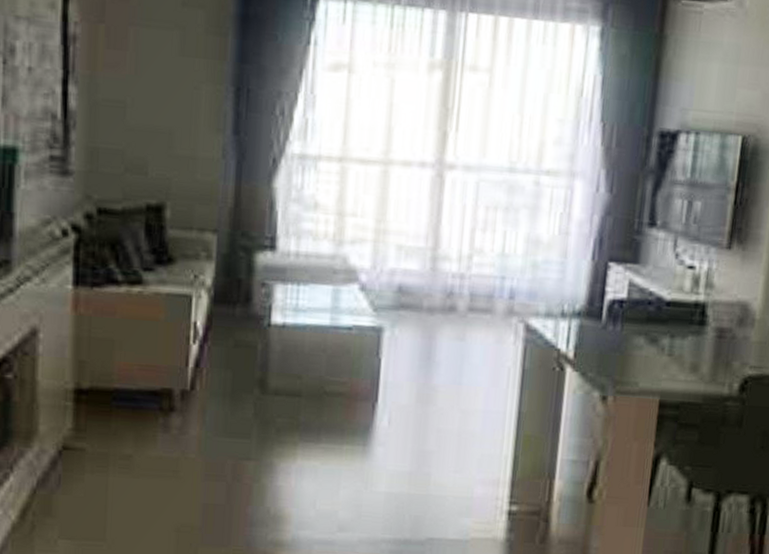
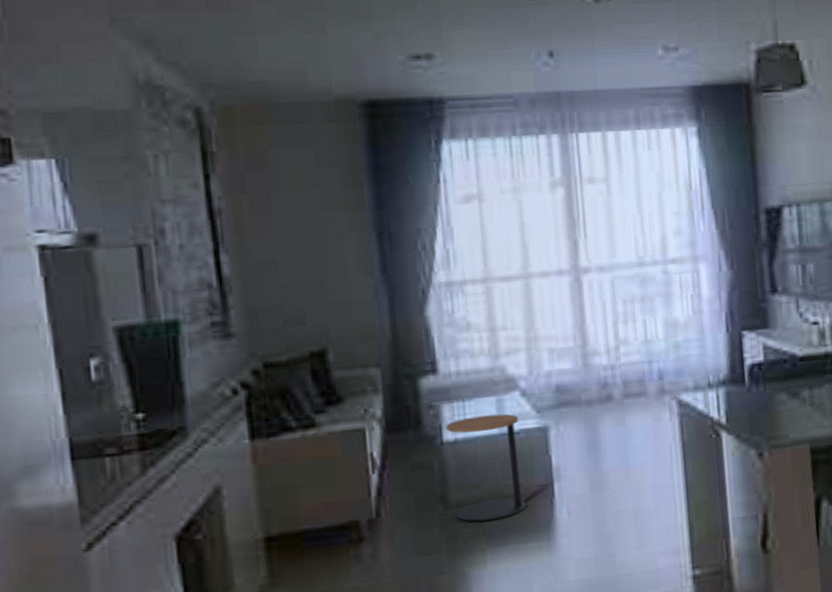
side table: none [271,303,353,415] -> present [446,413,527,522]

